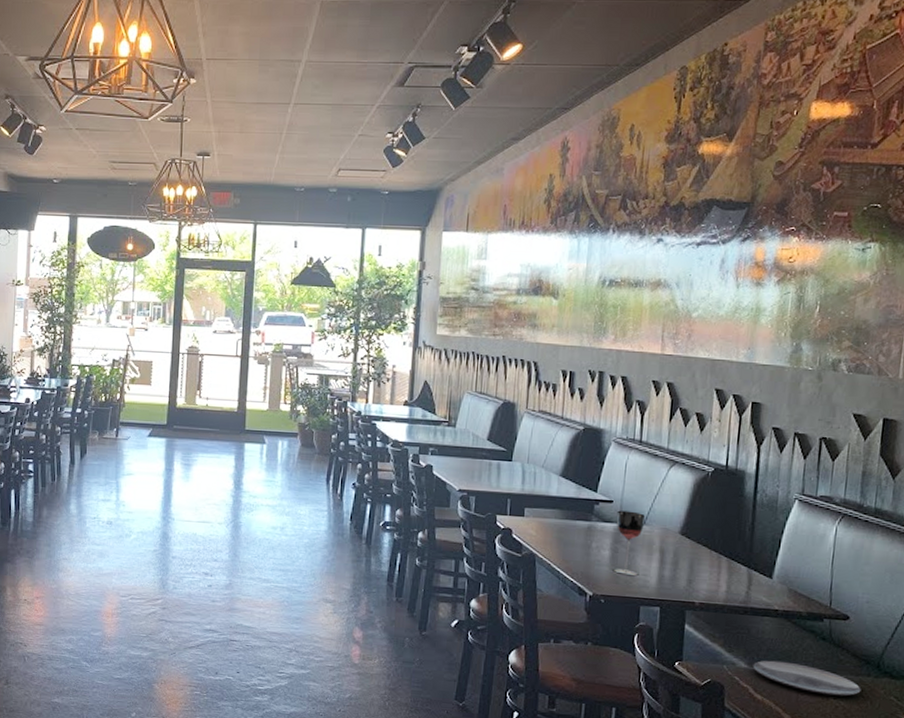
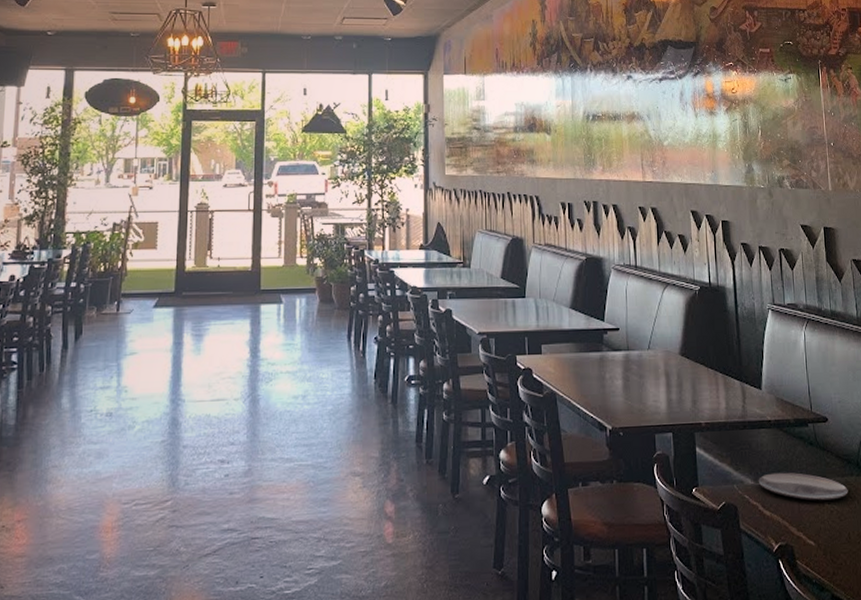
wineglass: present [613,510,645,576] -> none [624,337,650,403]

